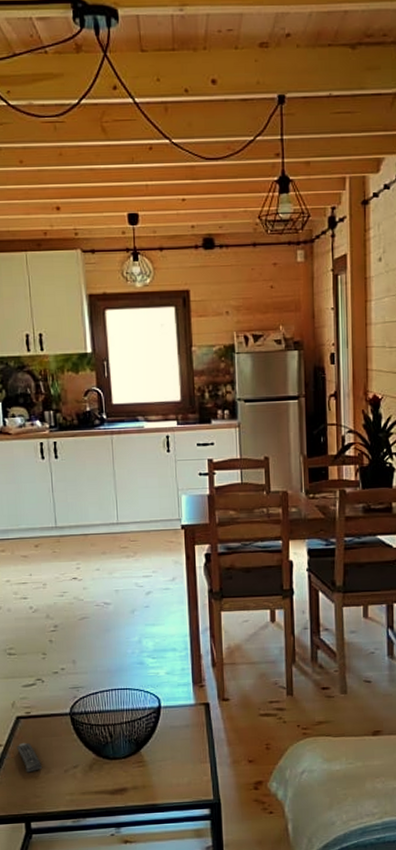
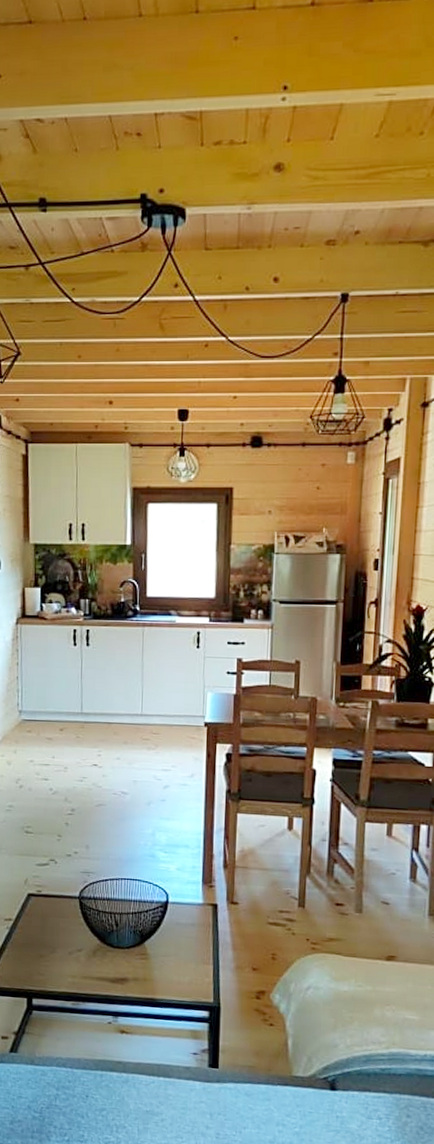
remote control: present [16,742,42,773] -> none [25,919,48,950]

